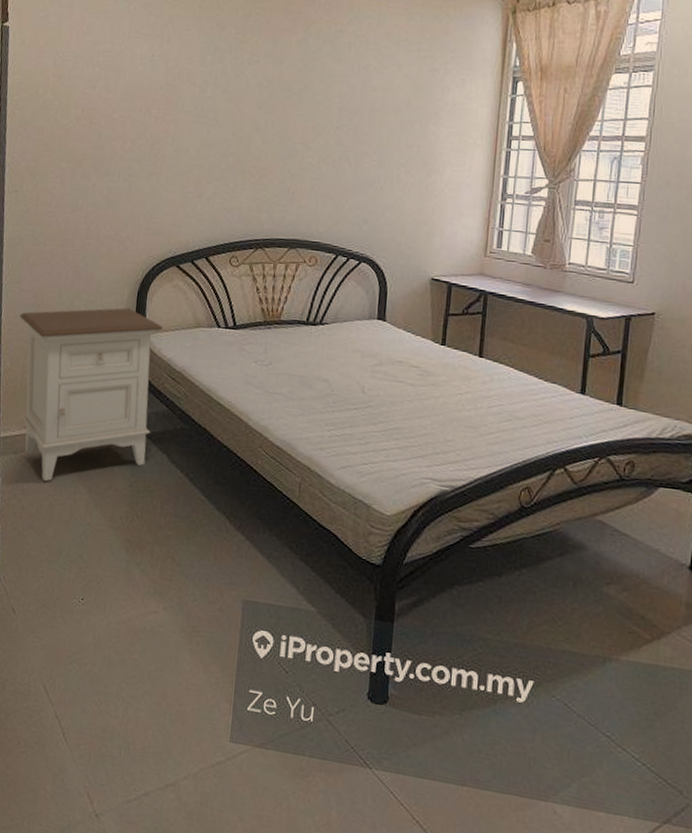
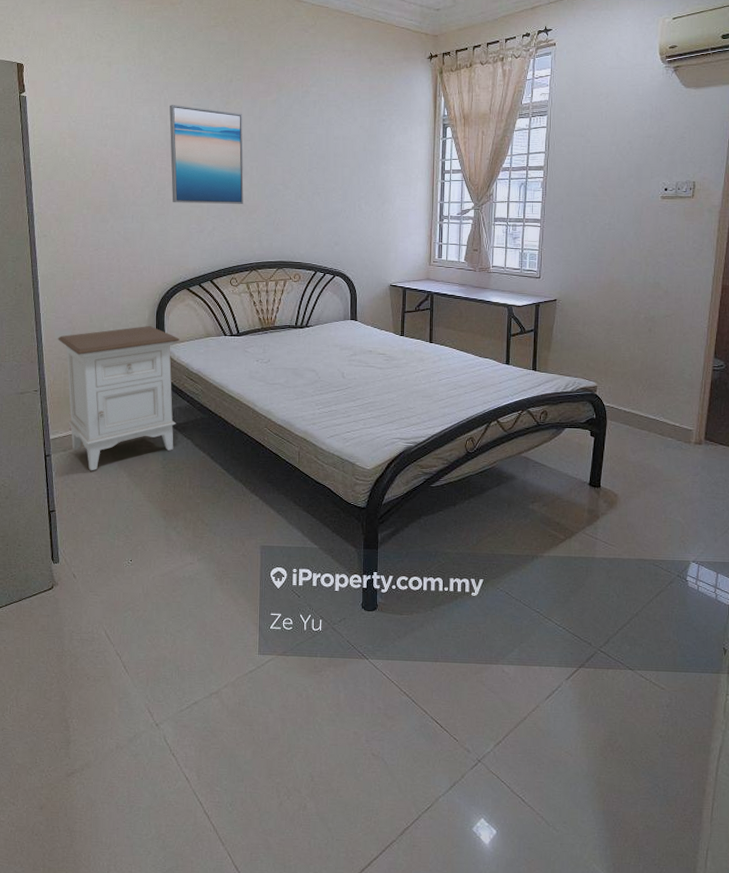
wall art: none [167,42,260,166] -> present [169,105,244,204]

